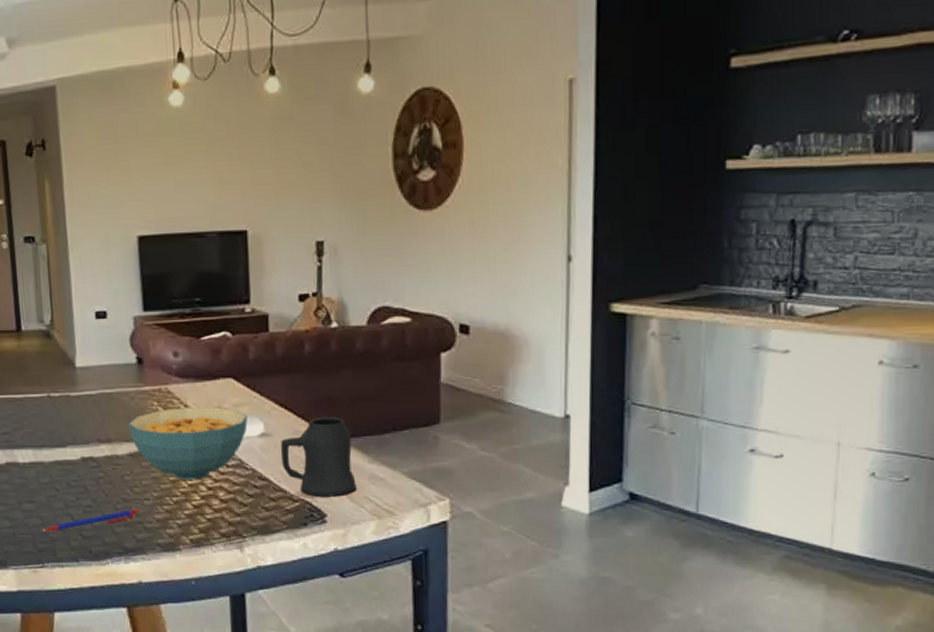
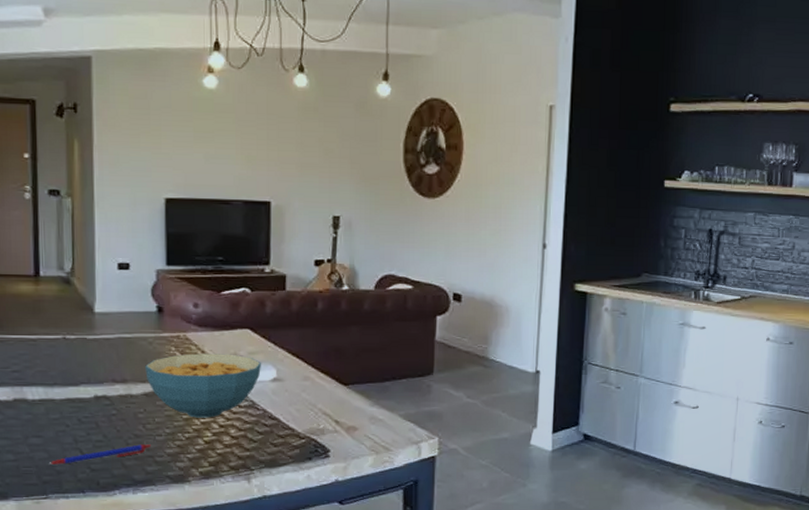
mug: present [280,416,356,497] -> none [290,365,358,435]

